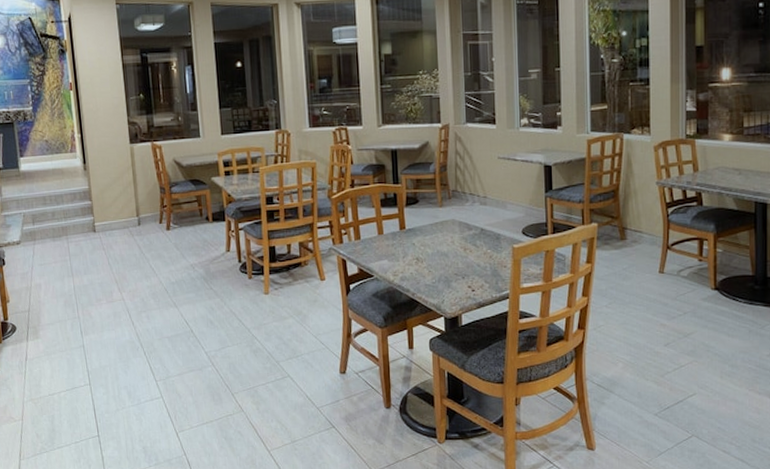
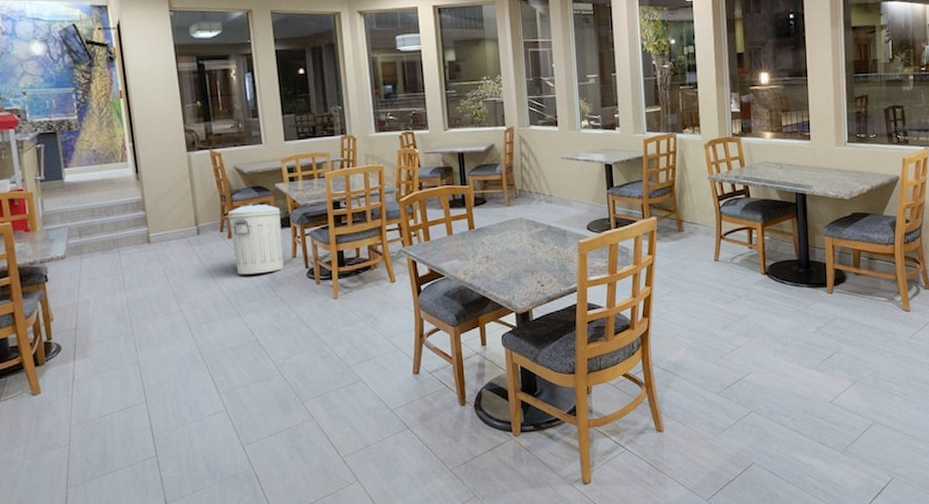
trash can: none [166,195,218,267] -> present [227,202,284,275]

